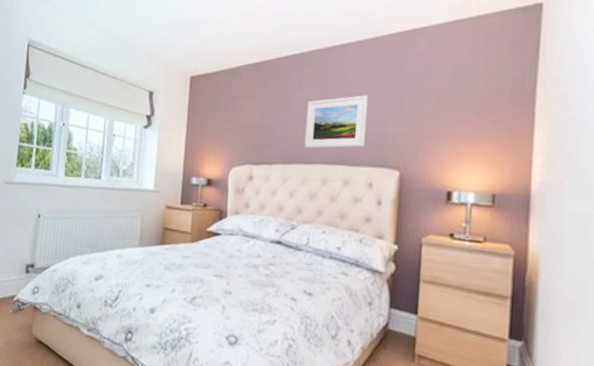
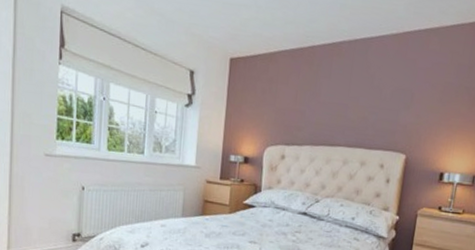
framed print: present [304,95,369,149] -> none [330,86,387,134]

